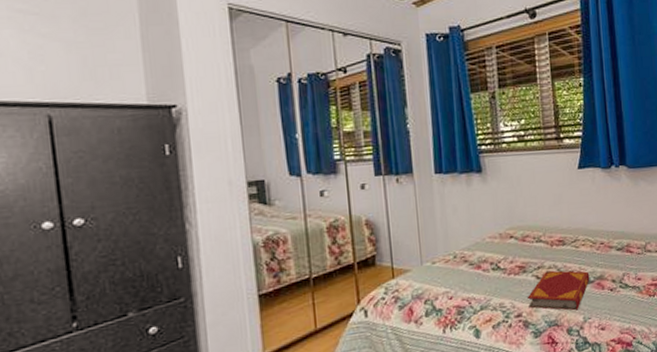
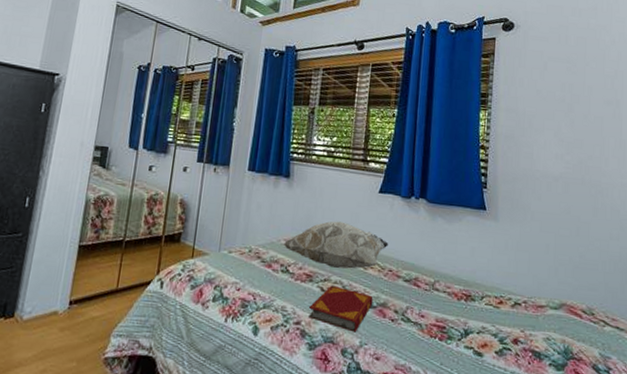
decorative pillow: none [488,206,596,254] -> present [283,221,389,269]

